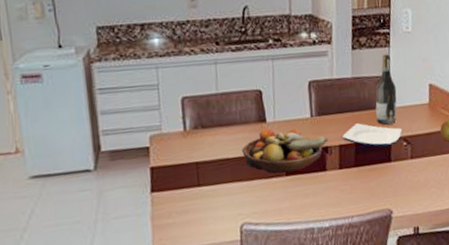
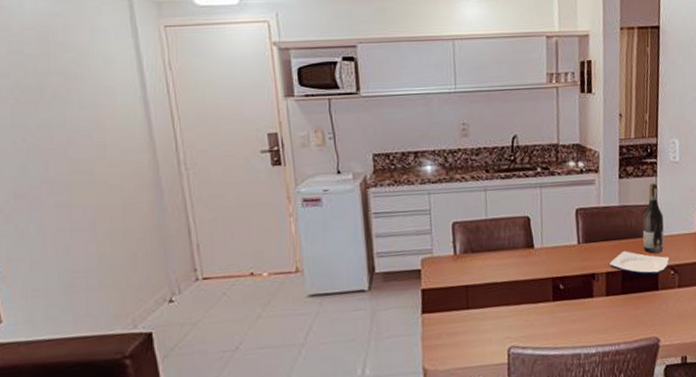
fruit bowl: present [242,128,328,174] -> none [510,254,595,299]

